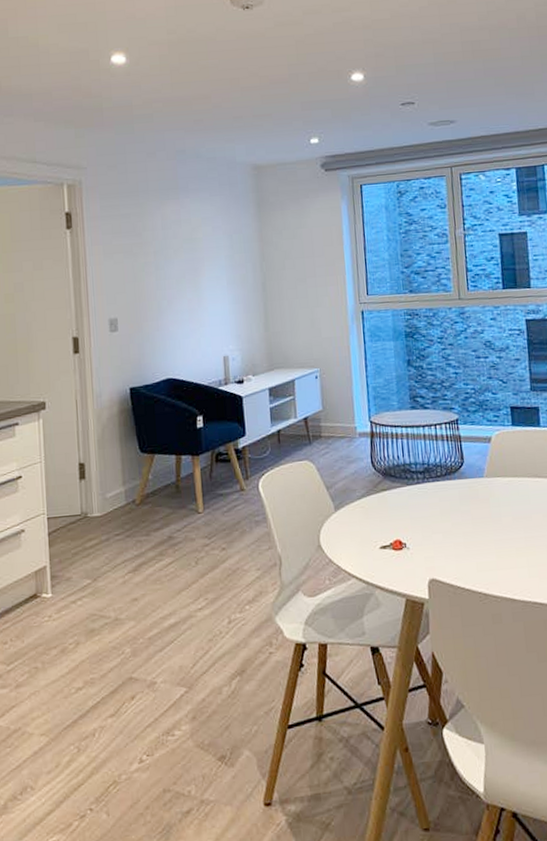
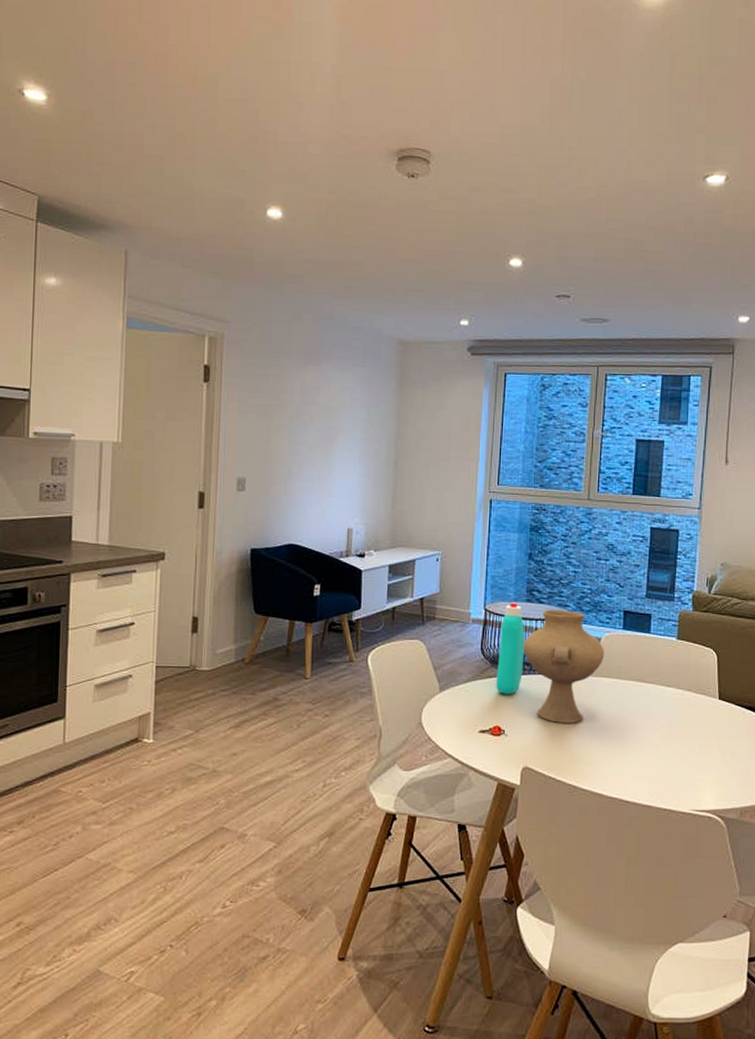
bottle: none [388,411,417,506] -> present [496,602,525,694]
vase: none [413,413,498,530] -> present [523,610,605,723]

